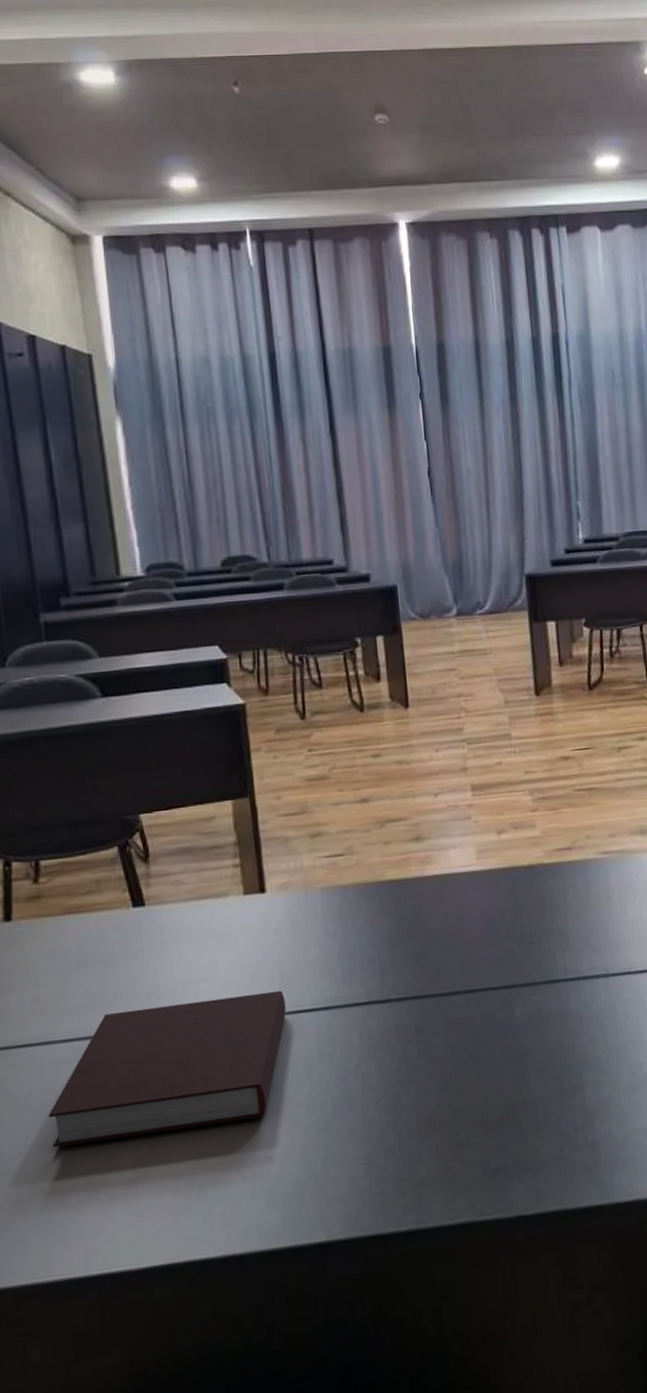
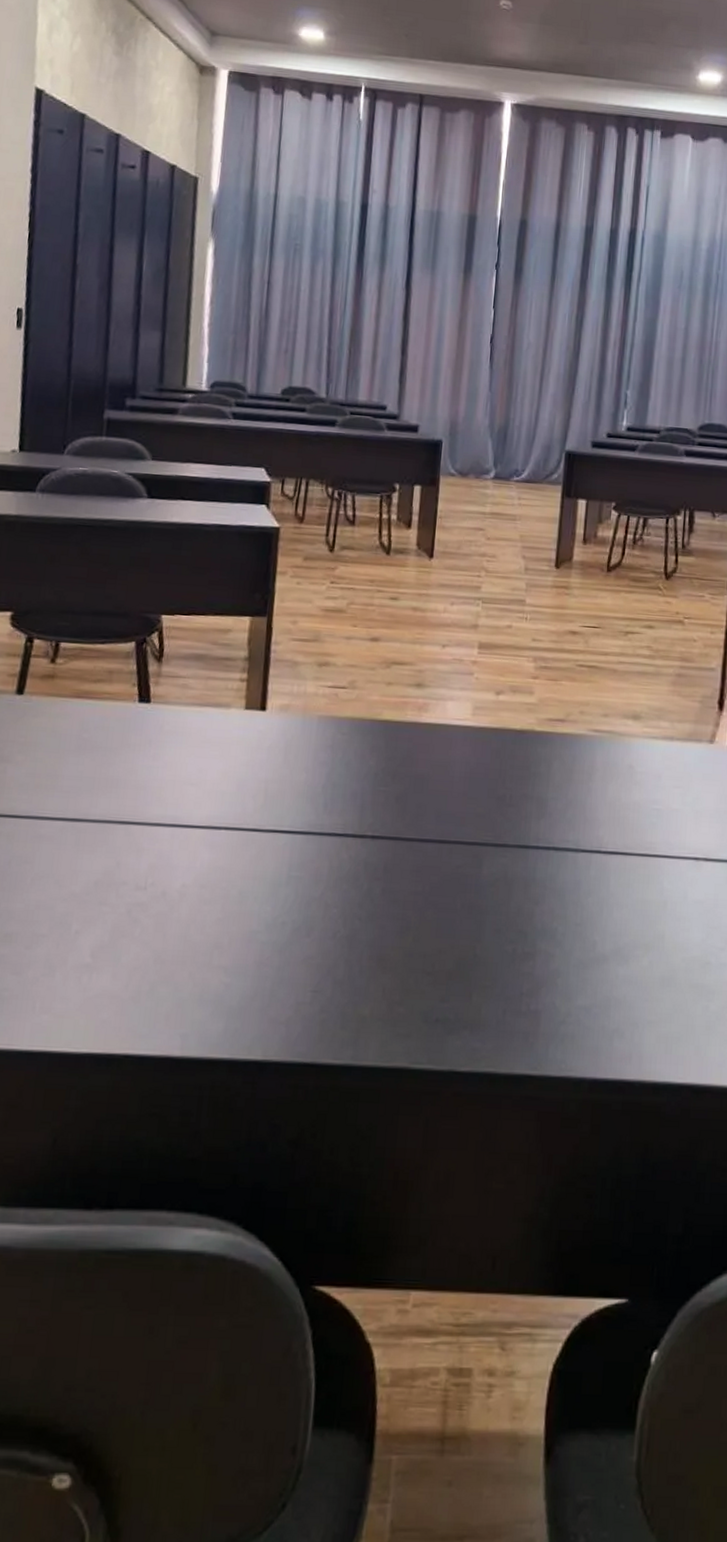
notebook: present [48,990,286,1148] -> none [20,800,266,927]

